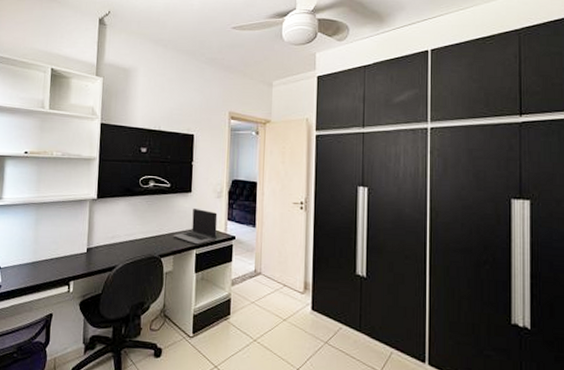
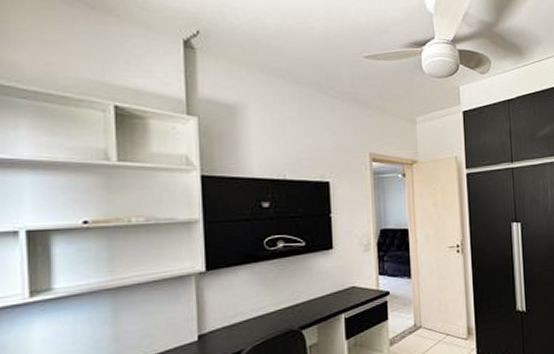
laptop computer: present [173,209,218,245] -> none [314,266,368,308]

